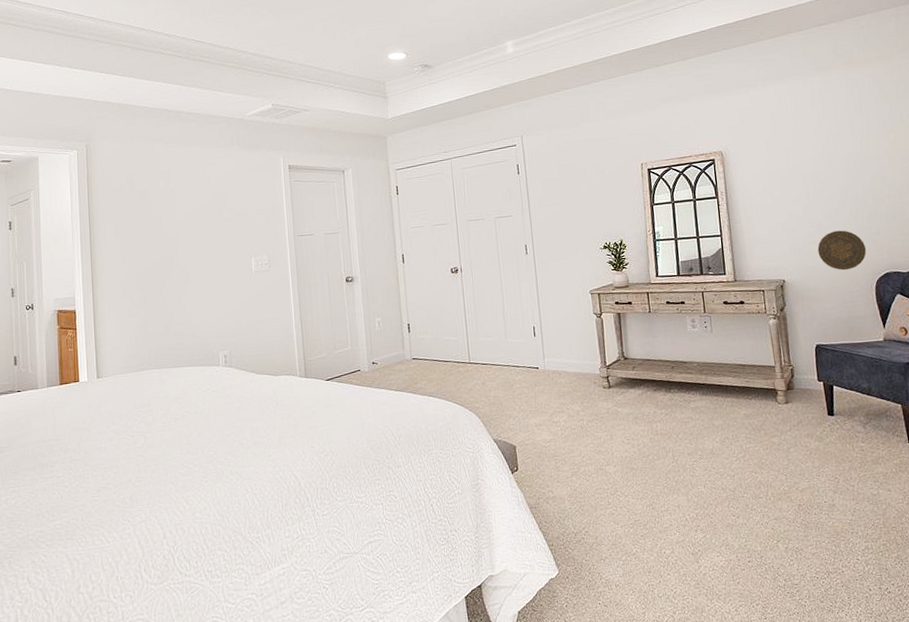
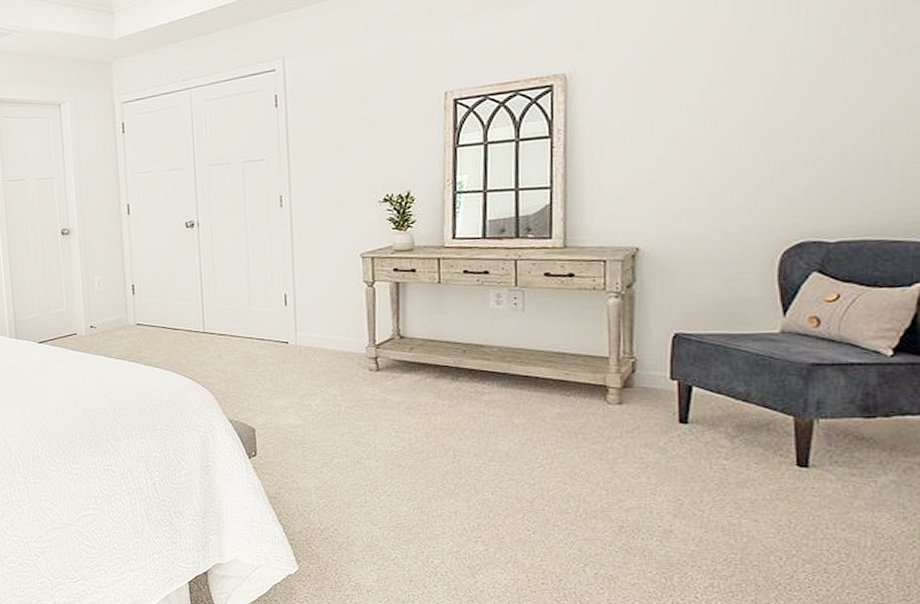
decorative plate: present [817,230,867,271] -> none [695,182,774,238]

